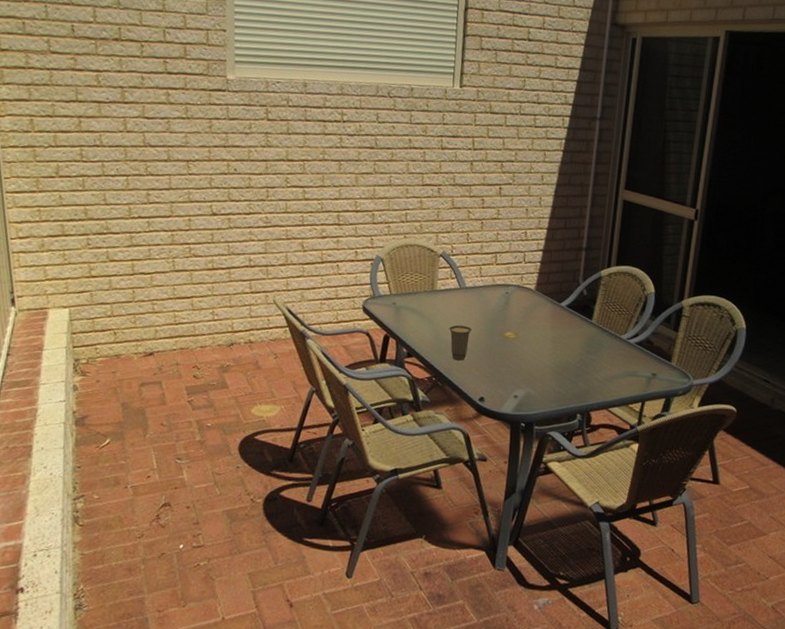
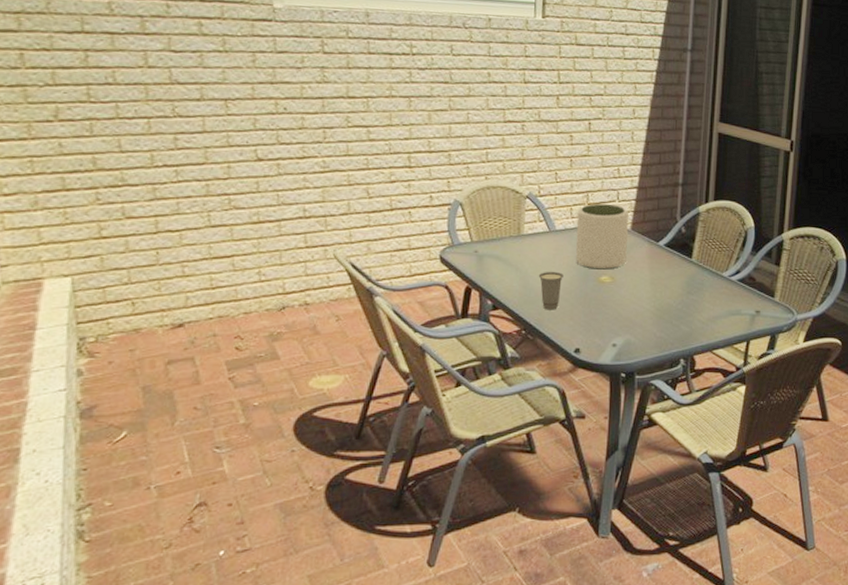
plant pot: none [483,264,534,327] -> present [575,204,628,270]

